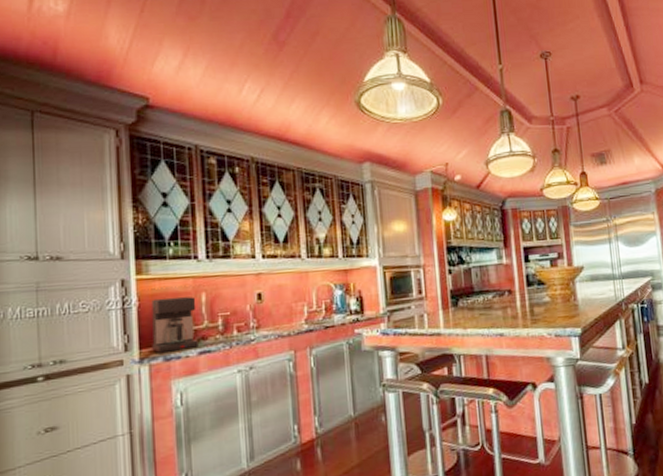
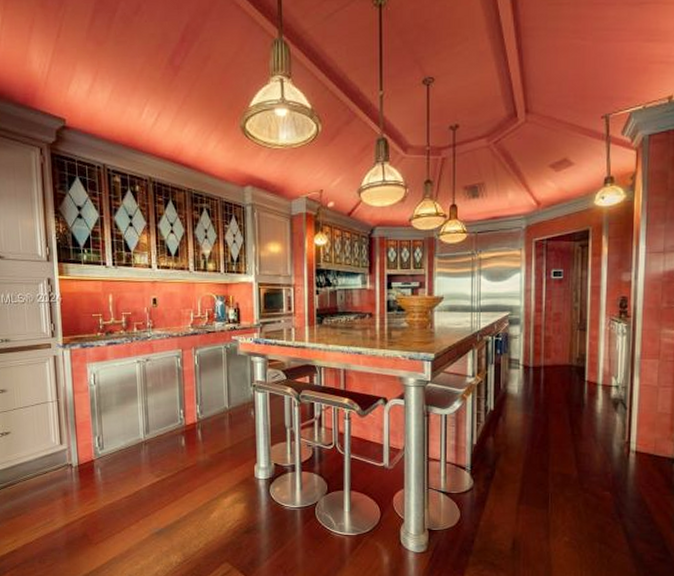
coffee maker: present [151,296,199,354] -> none [71,296,107,342]

